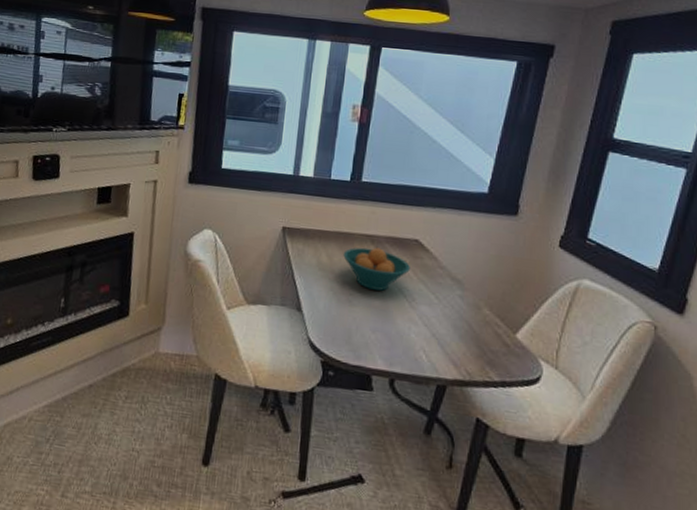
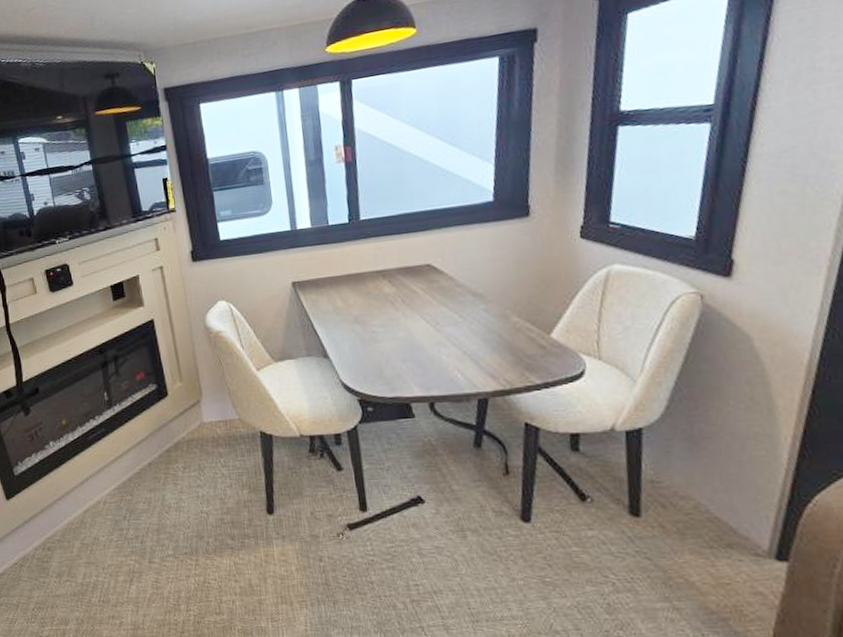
fruit bowl: present [343,247,410,291] -> none [357,281,428,323]

